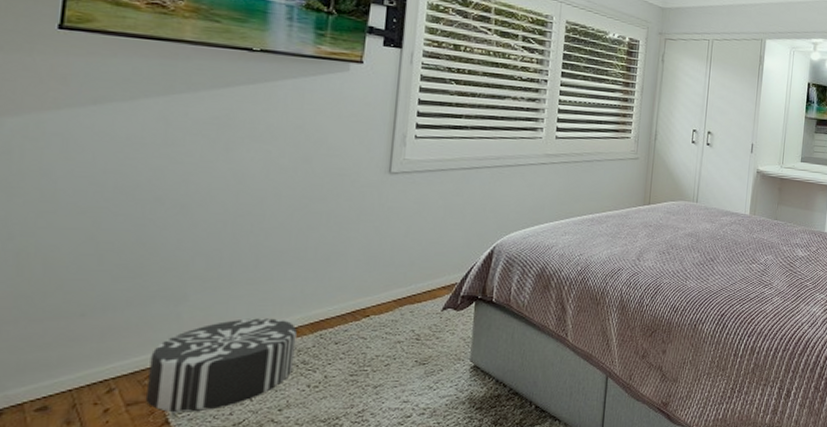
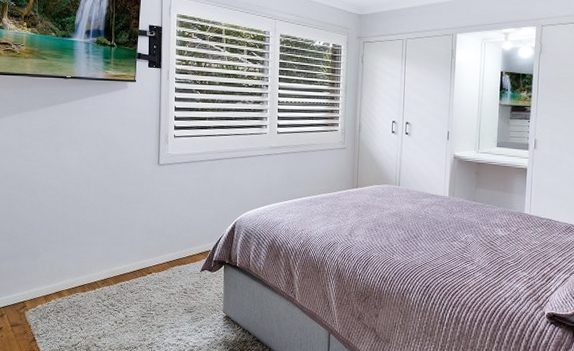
pouf: present [145,318,297,413] -> none [21,271,106,334]

